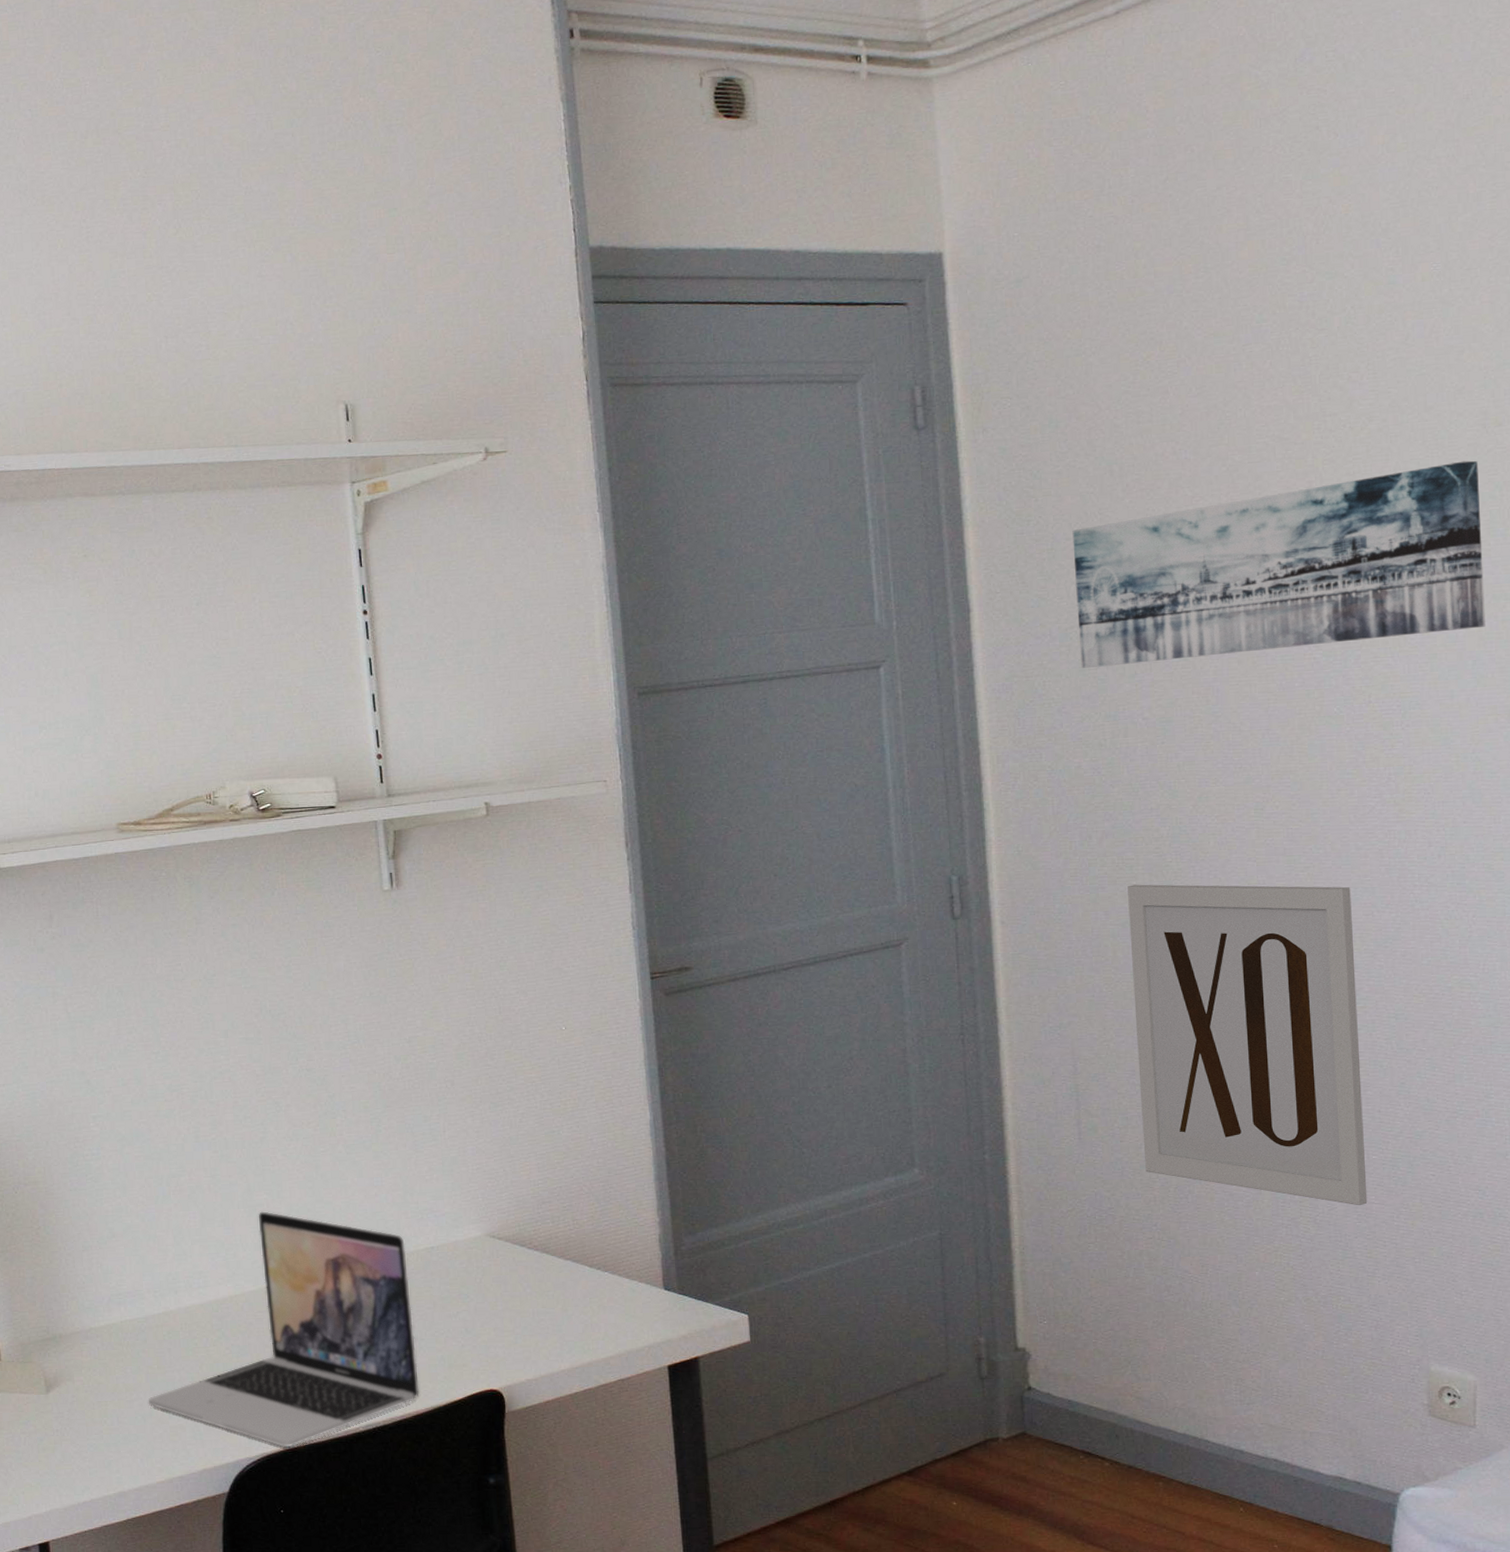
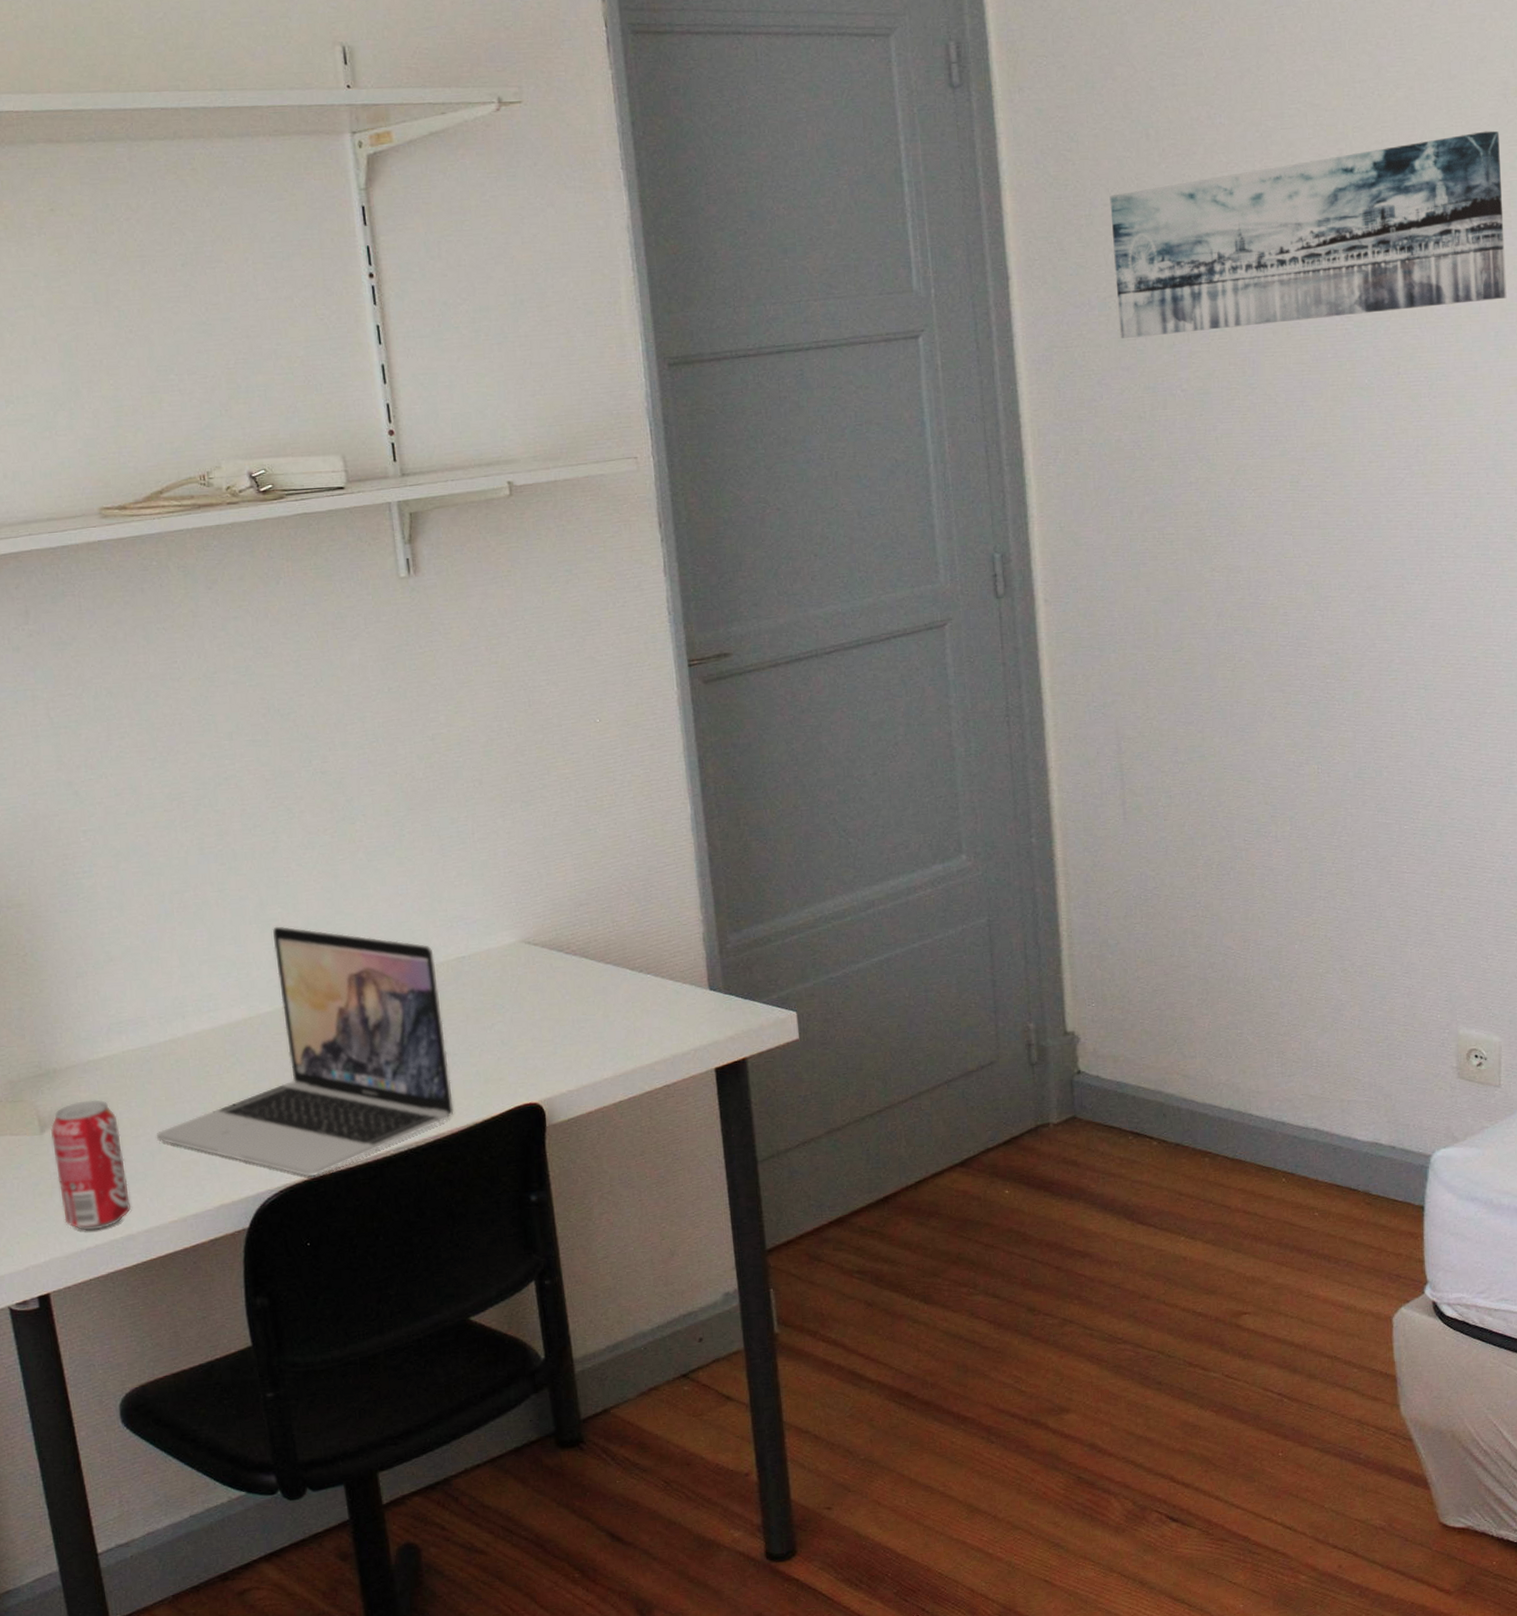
beverage can: none [55,1364,124,1486] -> present [51,1099,132,1231]
wall art: present [1127,884,1368,1206] -> none [1168,559,1400,876]

